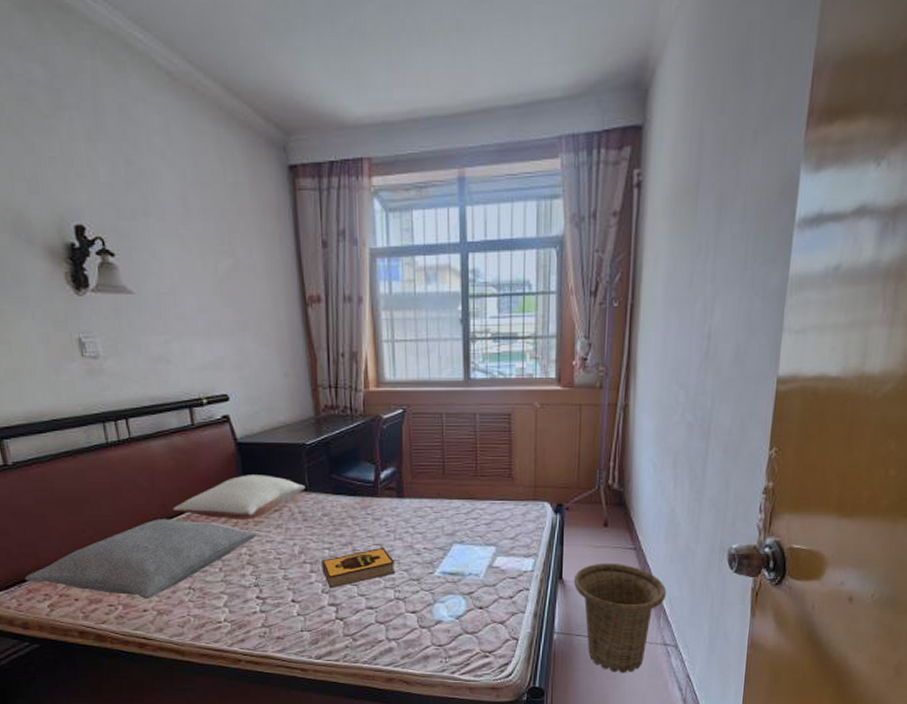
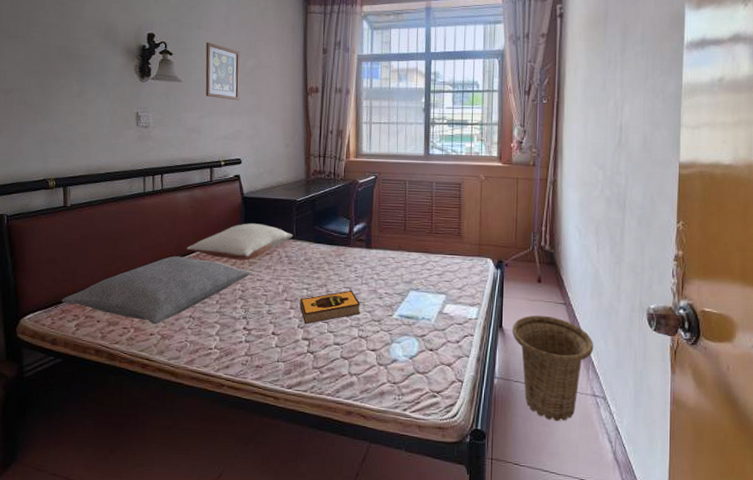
picture frame: none [159,235,217,317] -> present [205,42,240,101]

